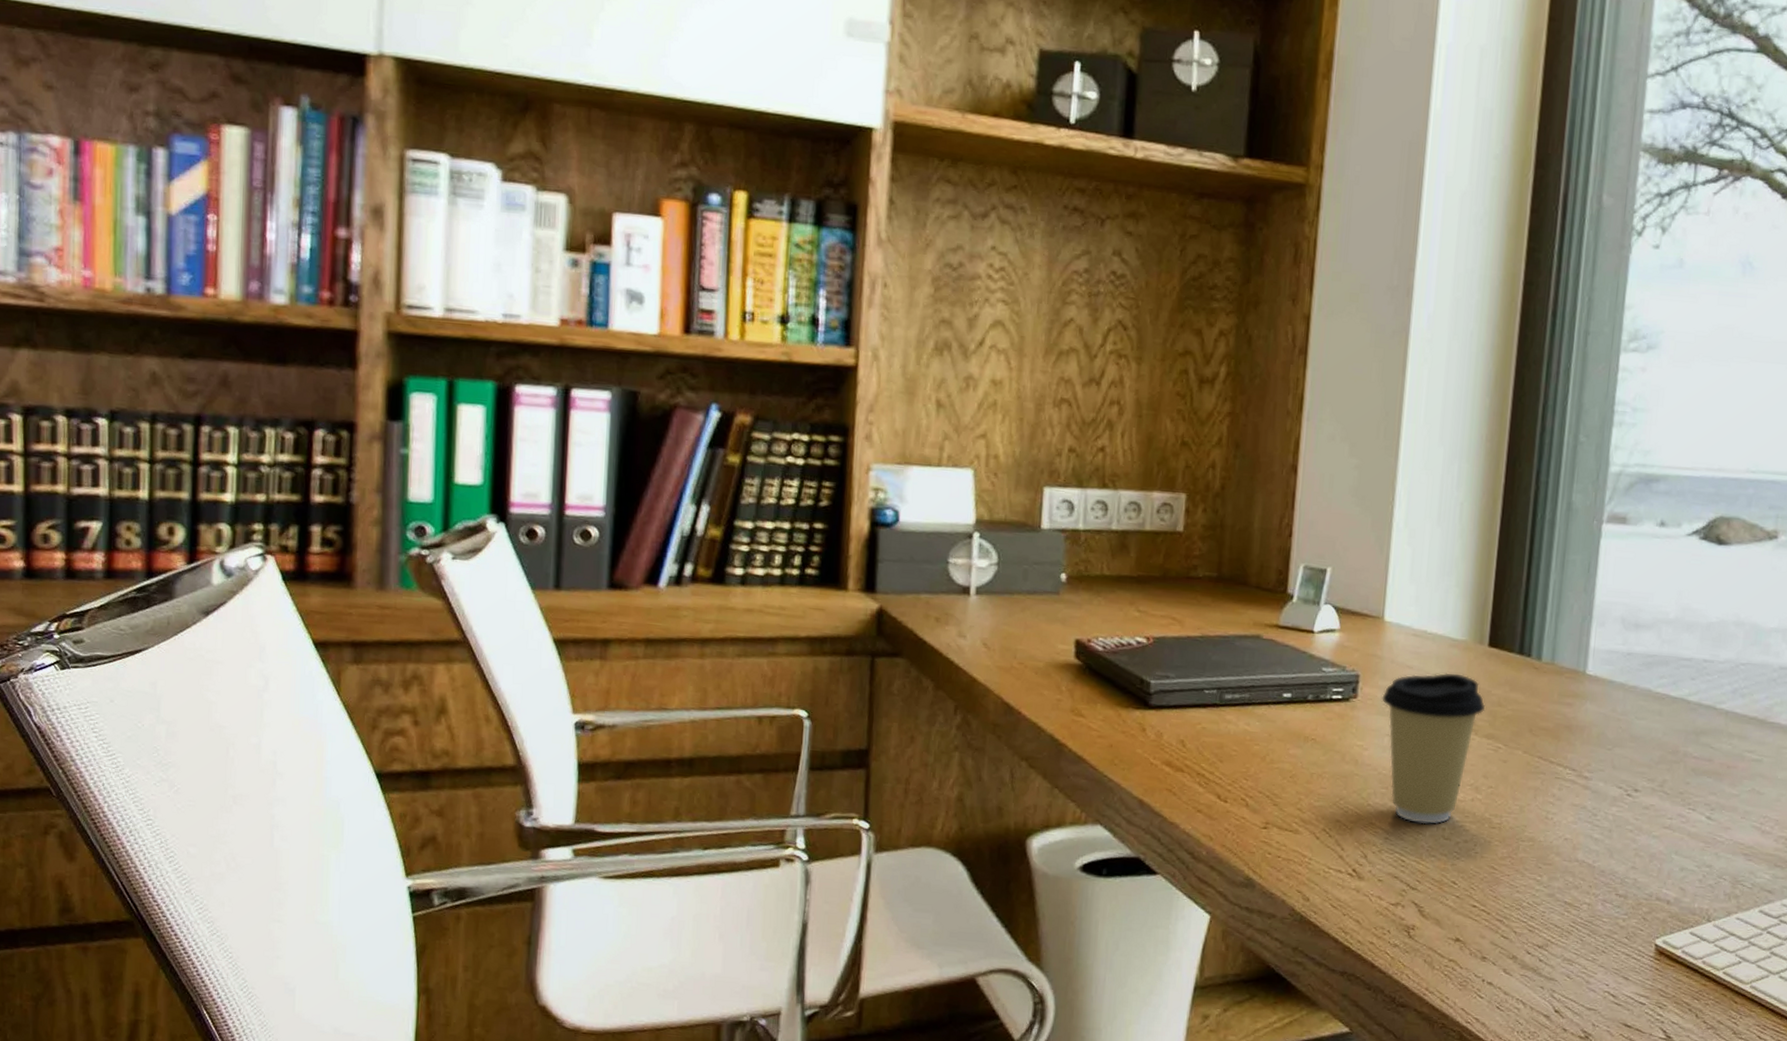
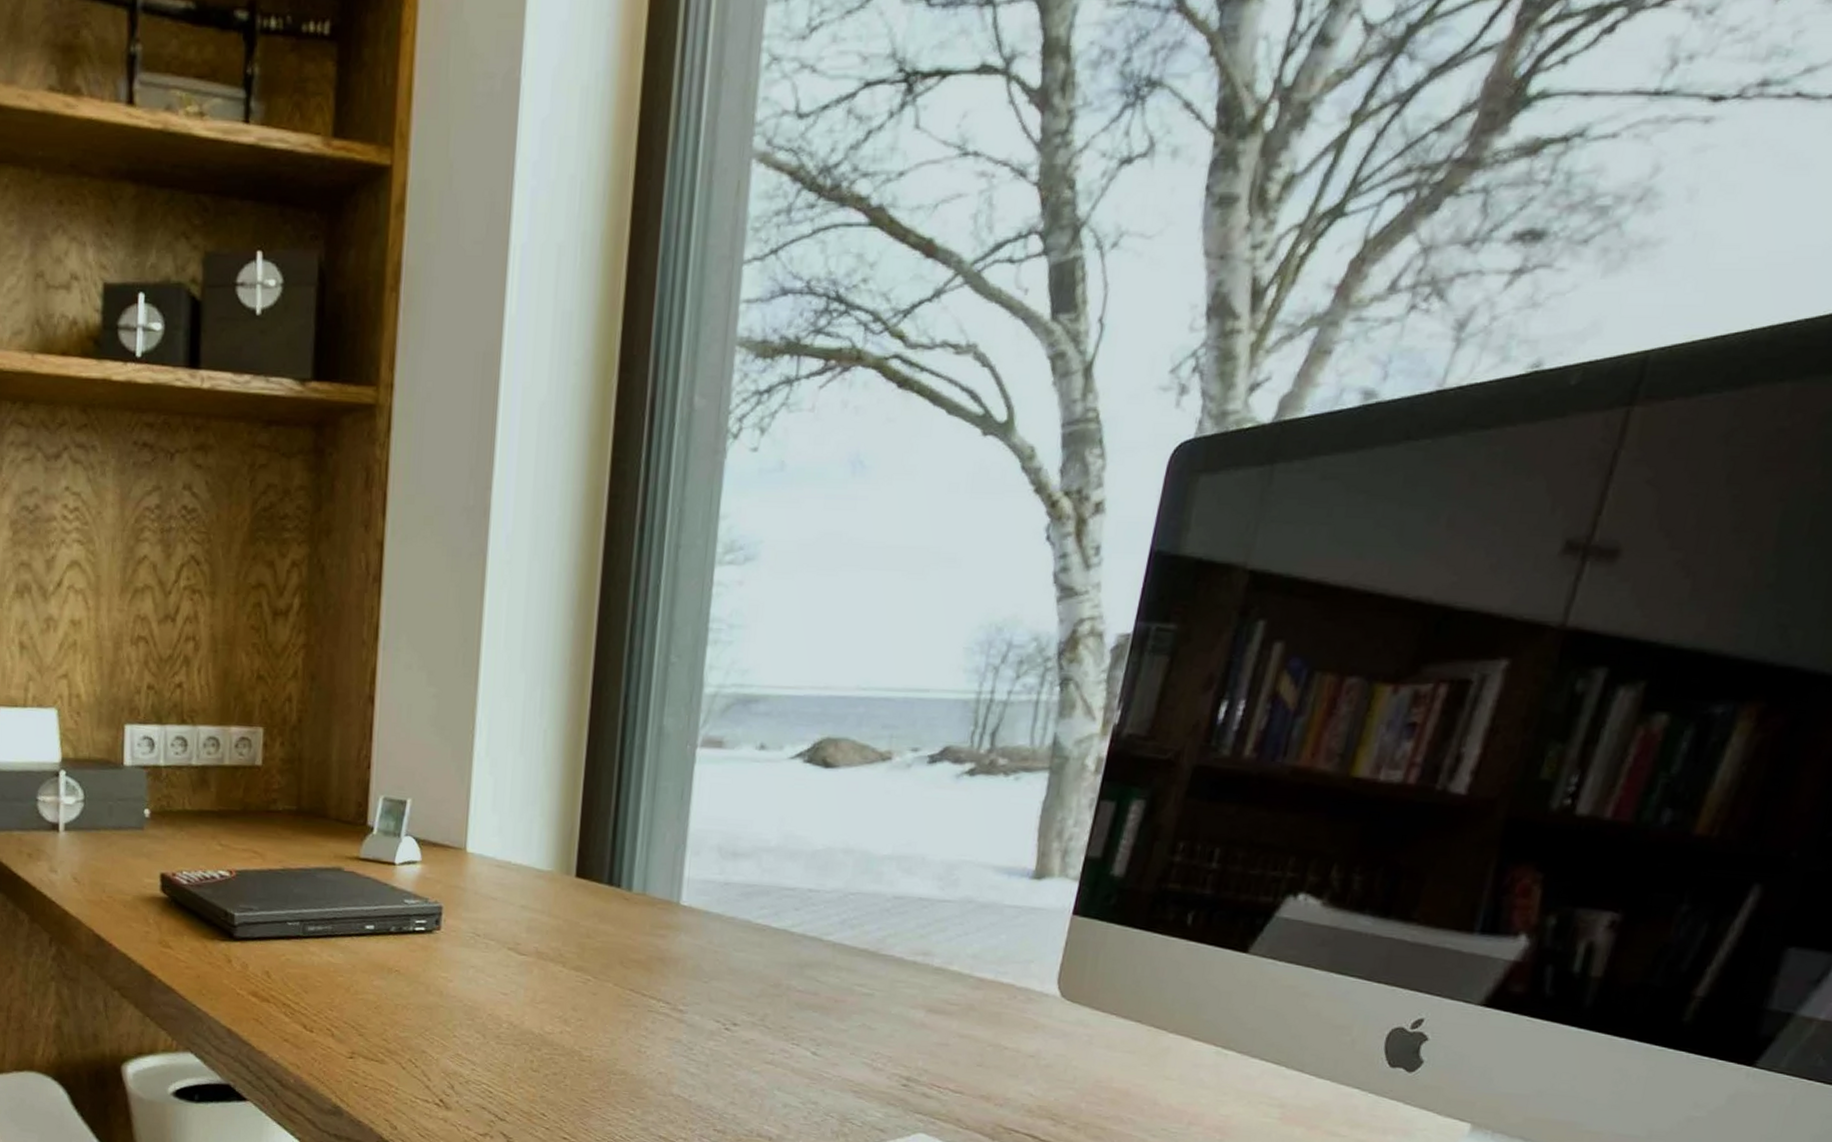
coffee cup: present [1382,672,1486,825] -> none [466,904,574,1057]

